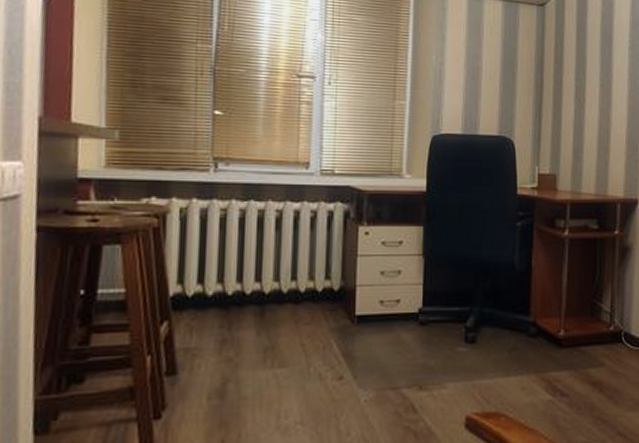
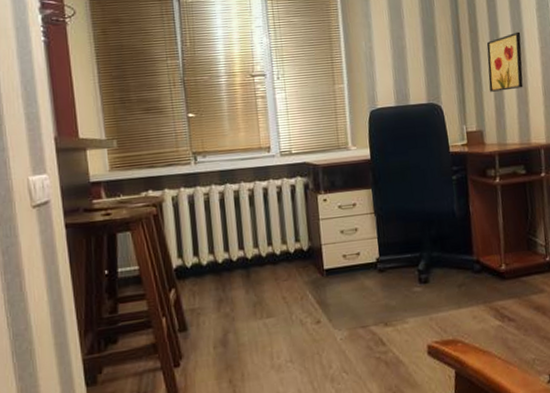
wall art: none [569,69,610,133] -> present [486,31,523,92]

